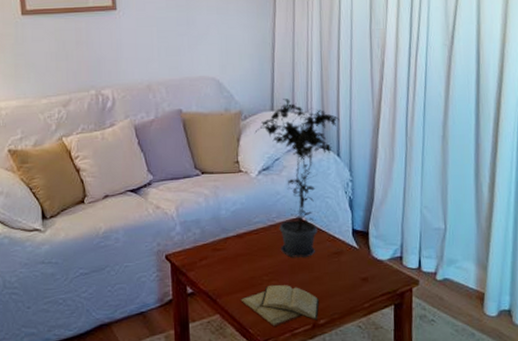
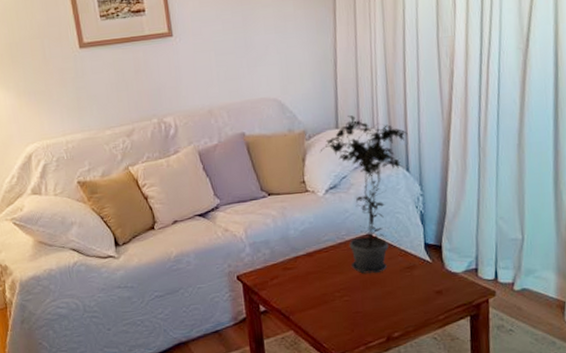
diary: present [239,284,319,327] -> none [312,300,393,341]

